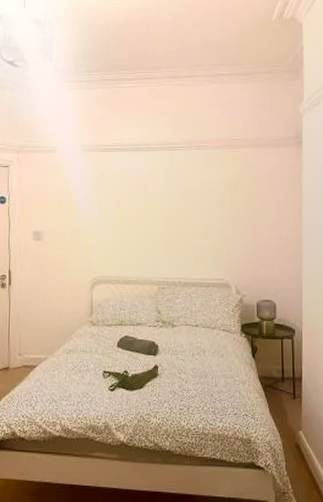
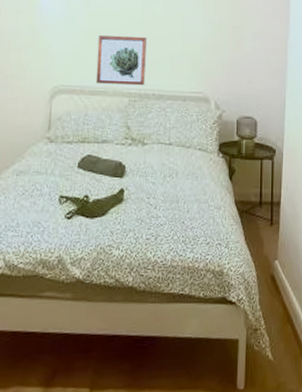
wall art: none [128,232,171,274] -> present [95,35,147,85]

